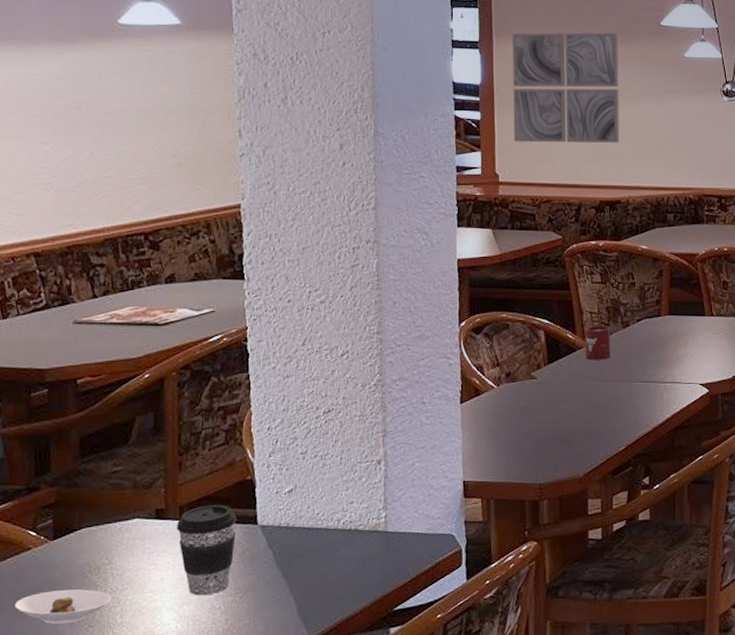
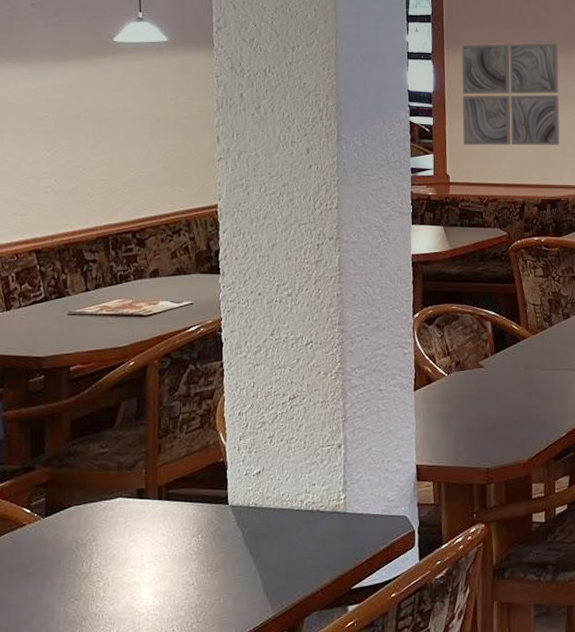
saucer: present [15,589,111,625] -> none [10,564,95,598]
coffee cup: present [177,505,237,596] -> none [155,485,210,572]
cup: present [585,325,611,360] -> none [529,316,553,350]

